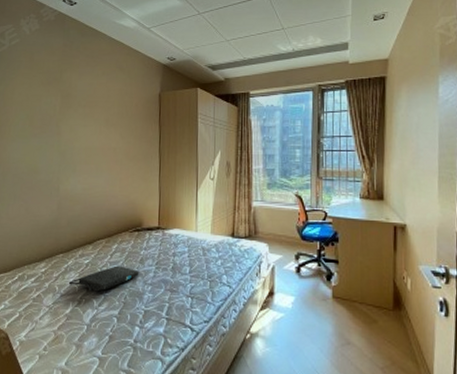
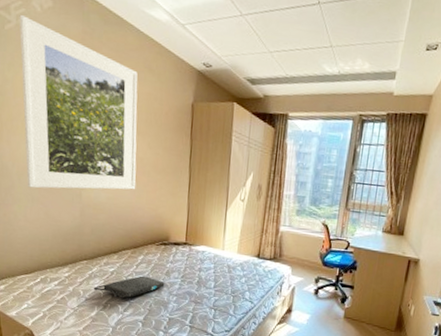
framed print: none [10,38,111,186] -> present [19,14,138,190]

